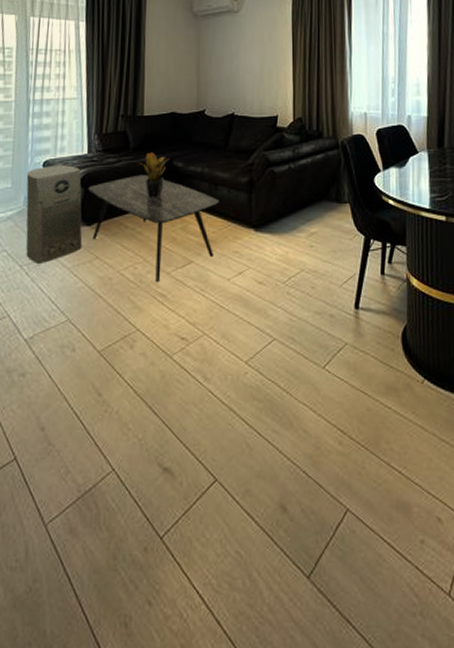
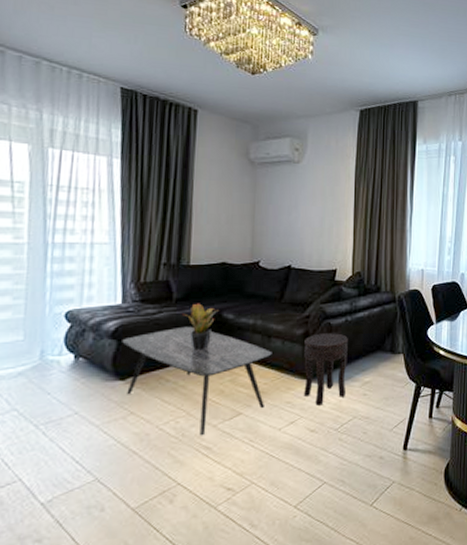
air purifier: present [26,165,82,265] -> none [42,316,114,424]
side table: none [250,181,292,256] -> present [304,333,348,406]

